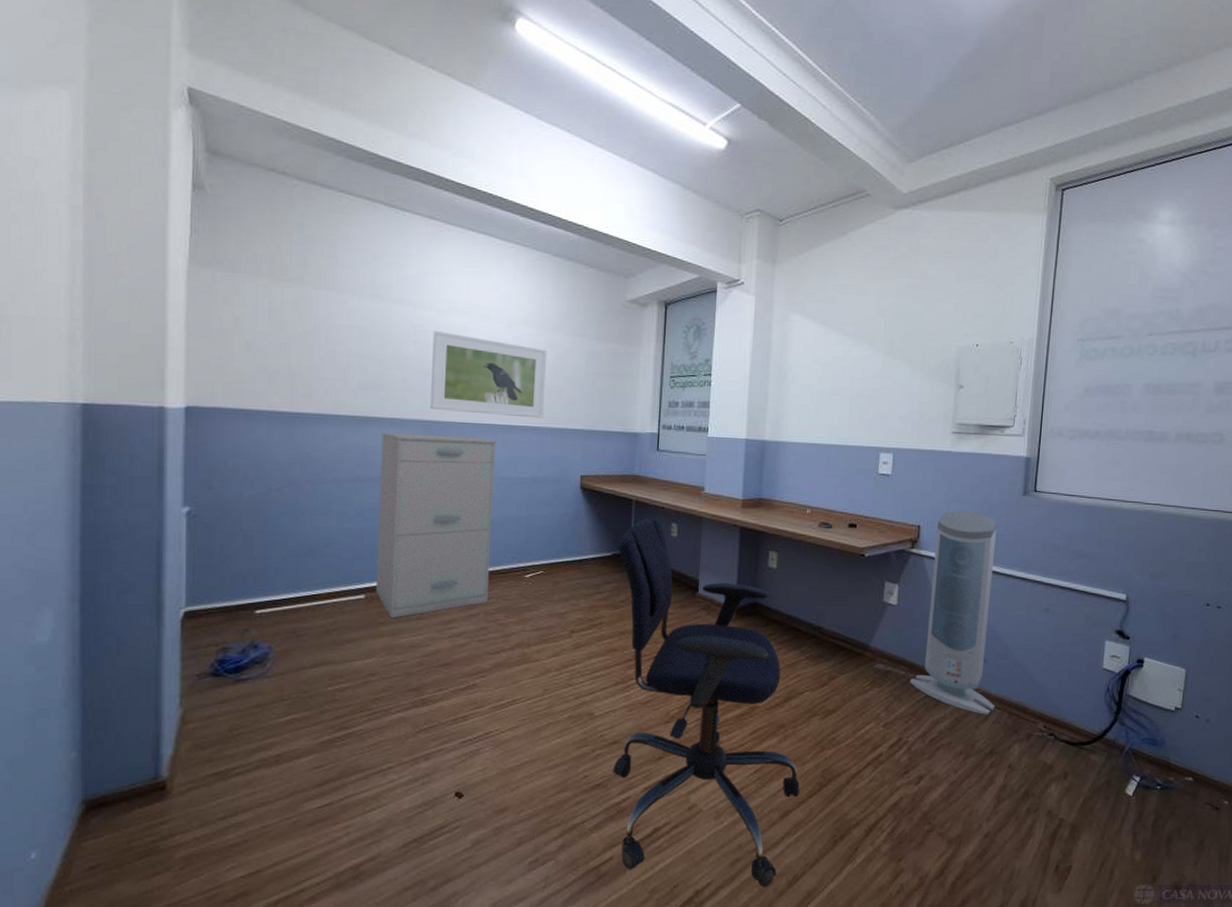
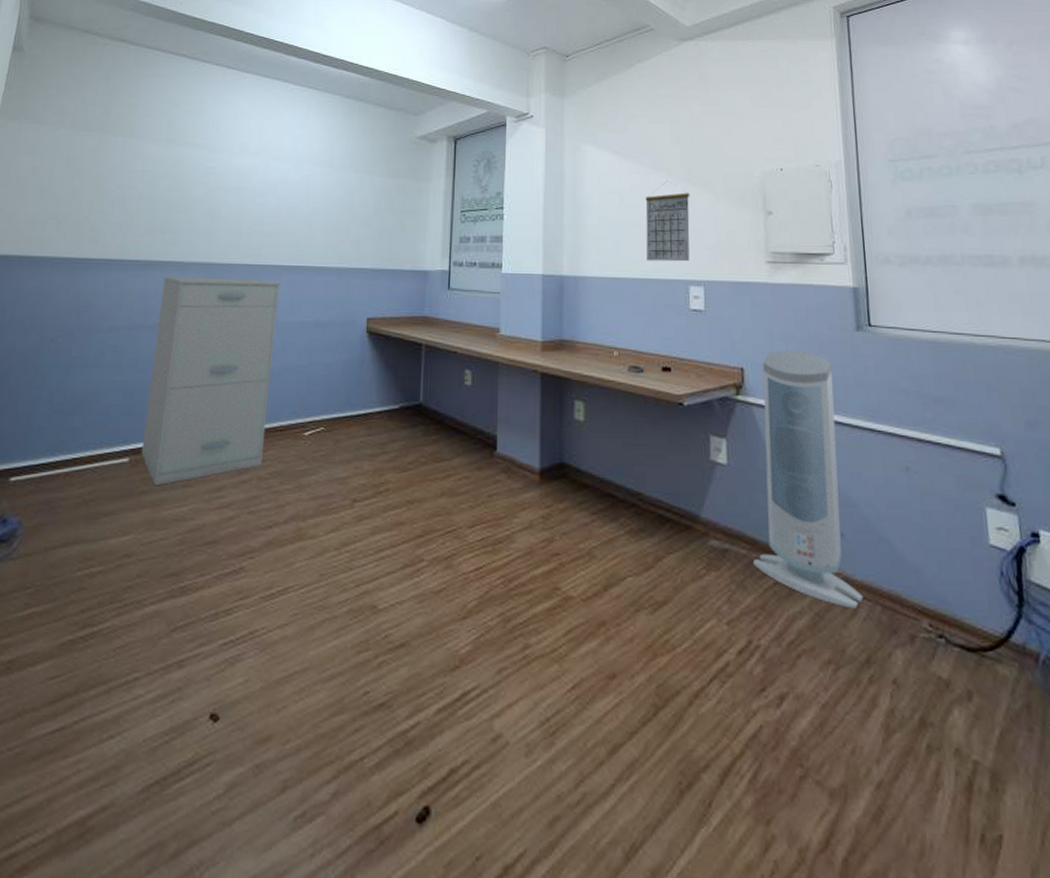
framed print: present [429,330,547,419] -> none [214,172,336,258]
office chair: present [613,518,800,887] -> none [399,364,630,862]
calendar: none [843,353,889,431] -> present [645,180,690,262]

